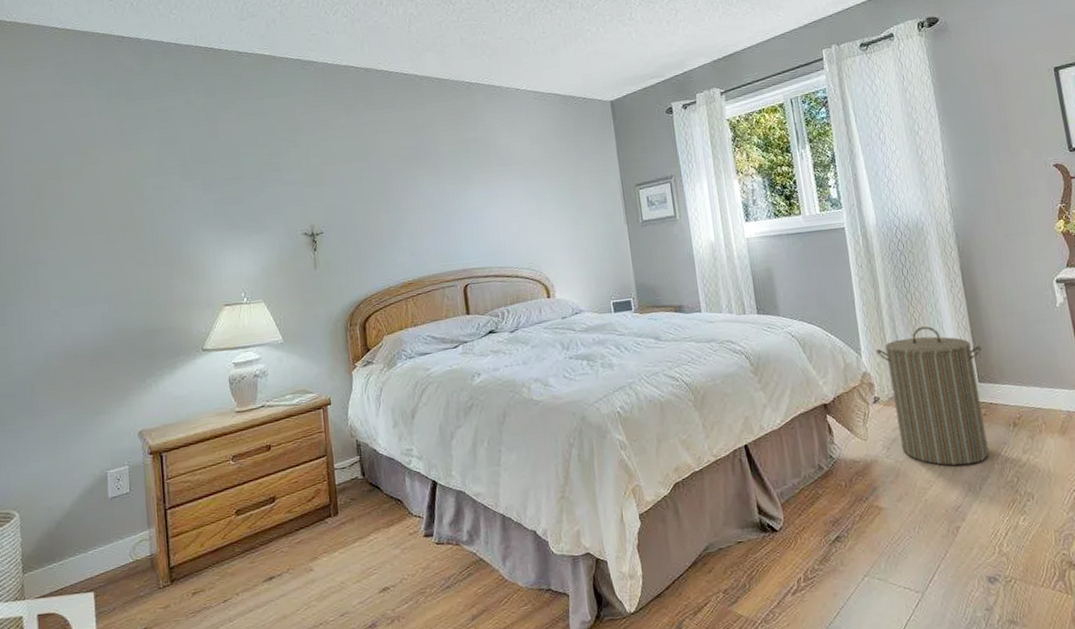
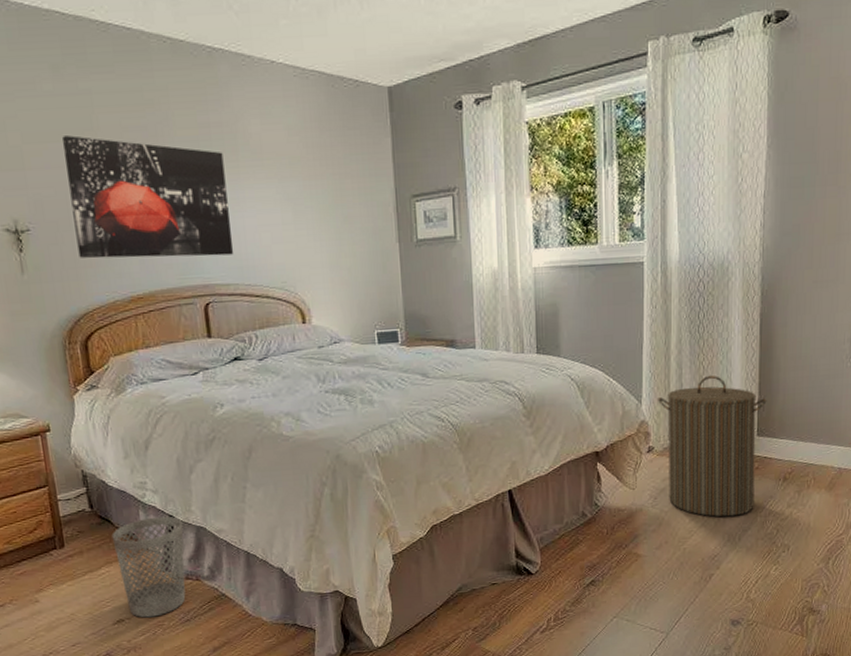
wall art: none [352,156,489,253] -> present [62,135,234,259]
wastebasket: none [380,481,447,585] -> present [111,516,186,618]

